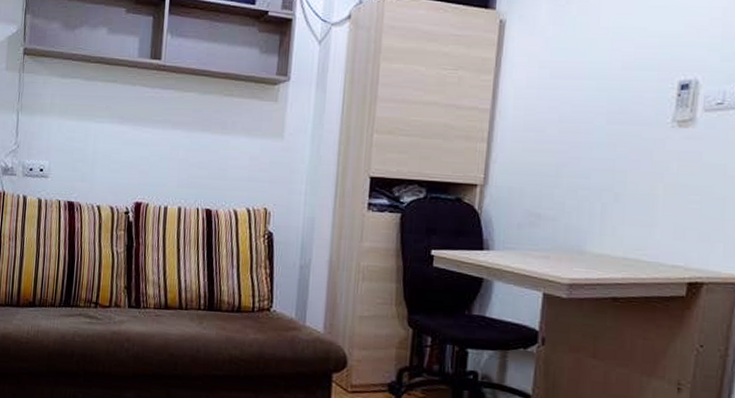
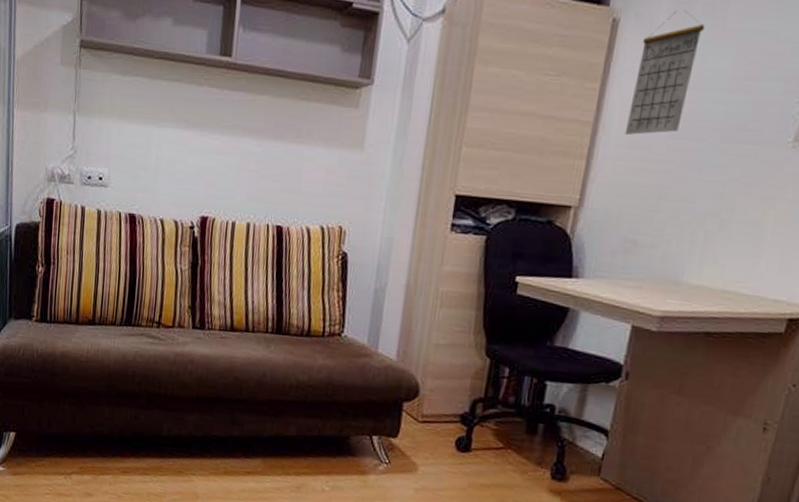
calendar: none [519,12,582,120] -> present [624,11,705,136]

